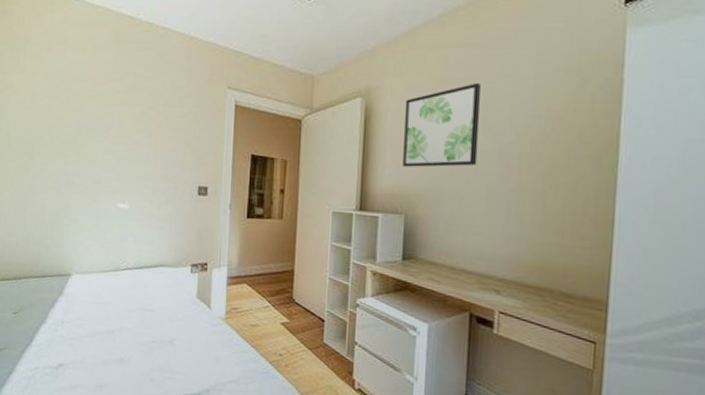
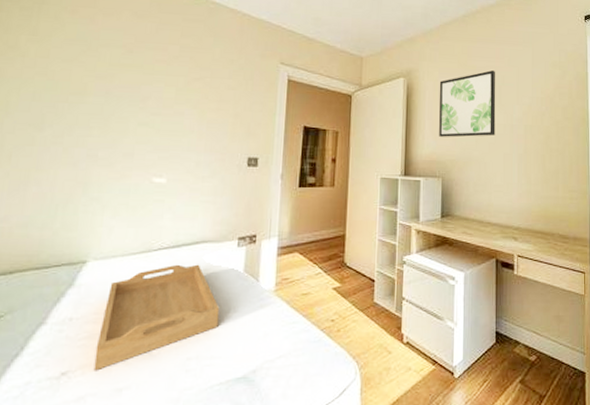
serving tray: none [81,284,177,367] -> present [93,264,220,371]

